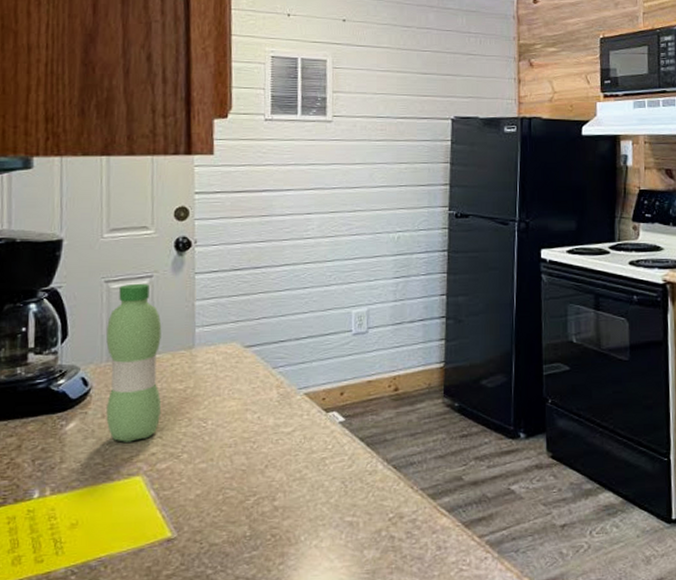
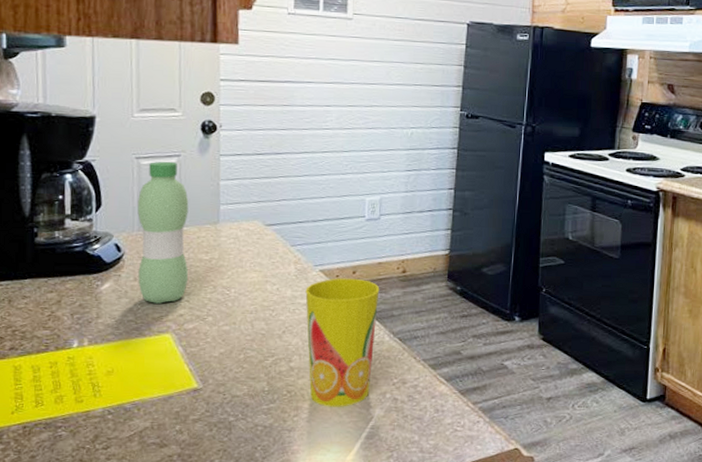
cup: none [289,400,370,551] -> present [305,278,380,407]

